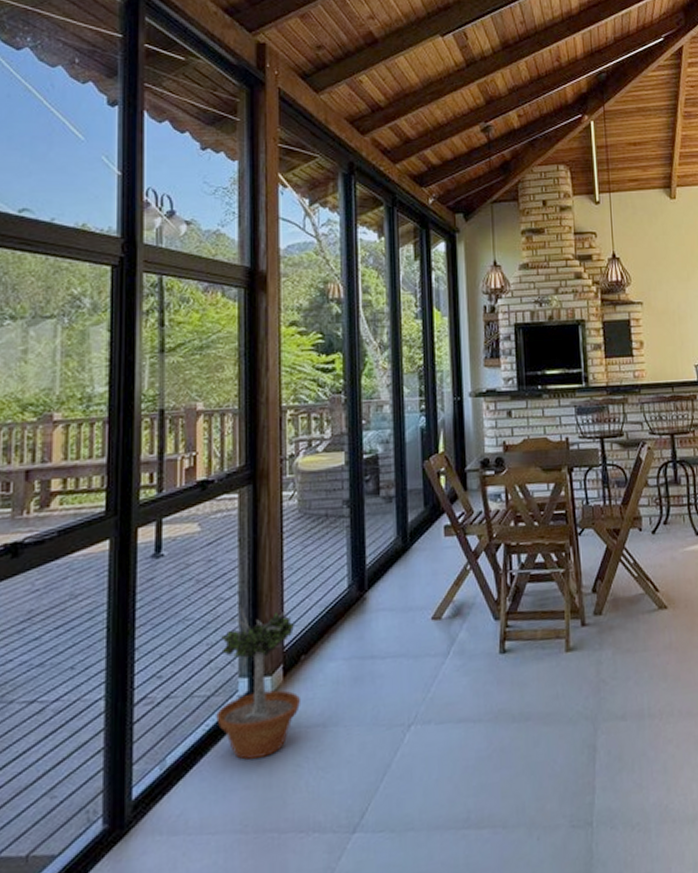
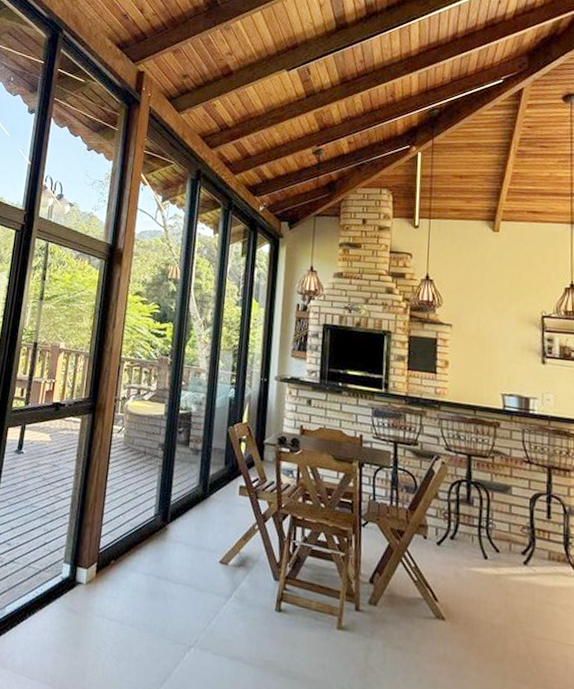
potted tree: present [216,605,302,760] -> none [43,506,110,632]

